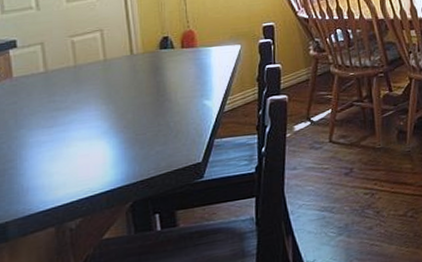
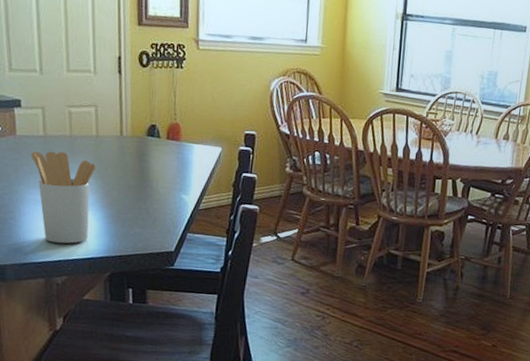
utensil holder: none [31,84,106,184] -> present [31,151,96,244]

